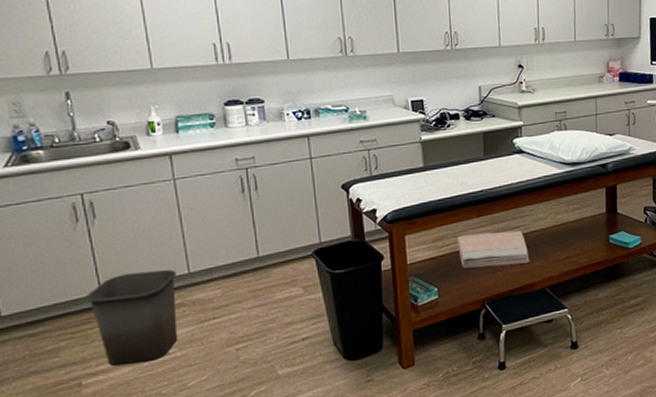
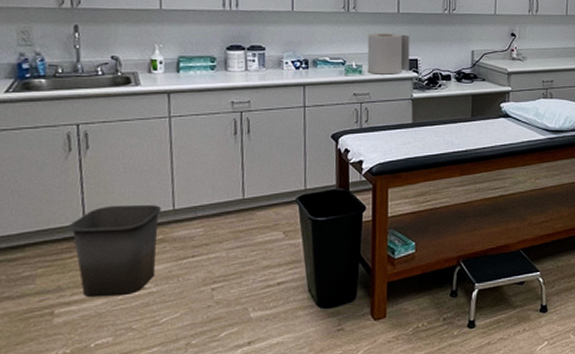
paper towel roll: none [369,74,416,119] -> present [367,32,410,75]
towel: present [457,231,530,268] -> none [438,191,507,226]

